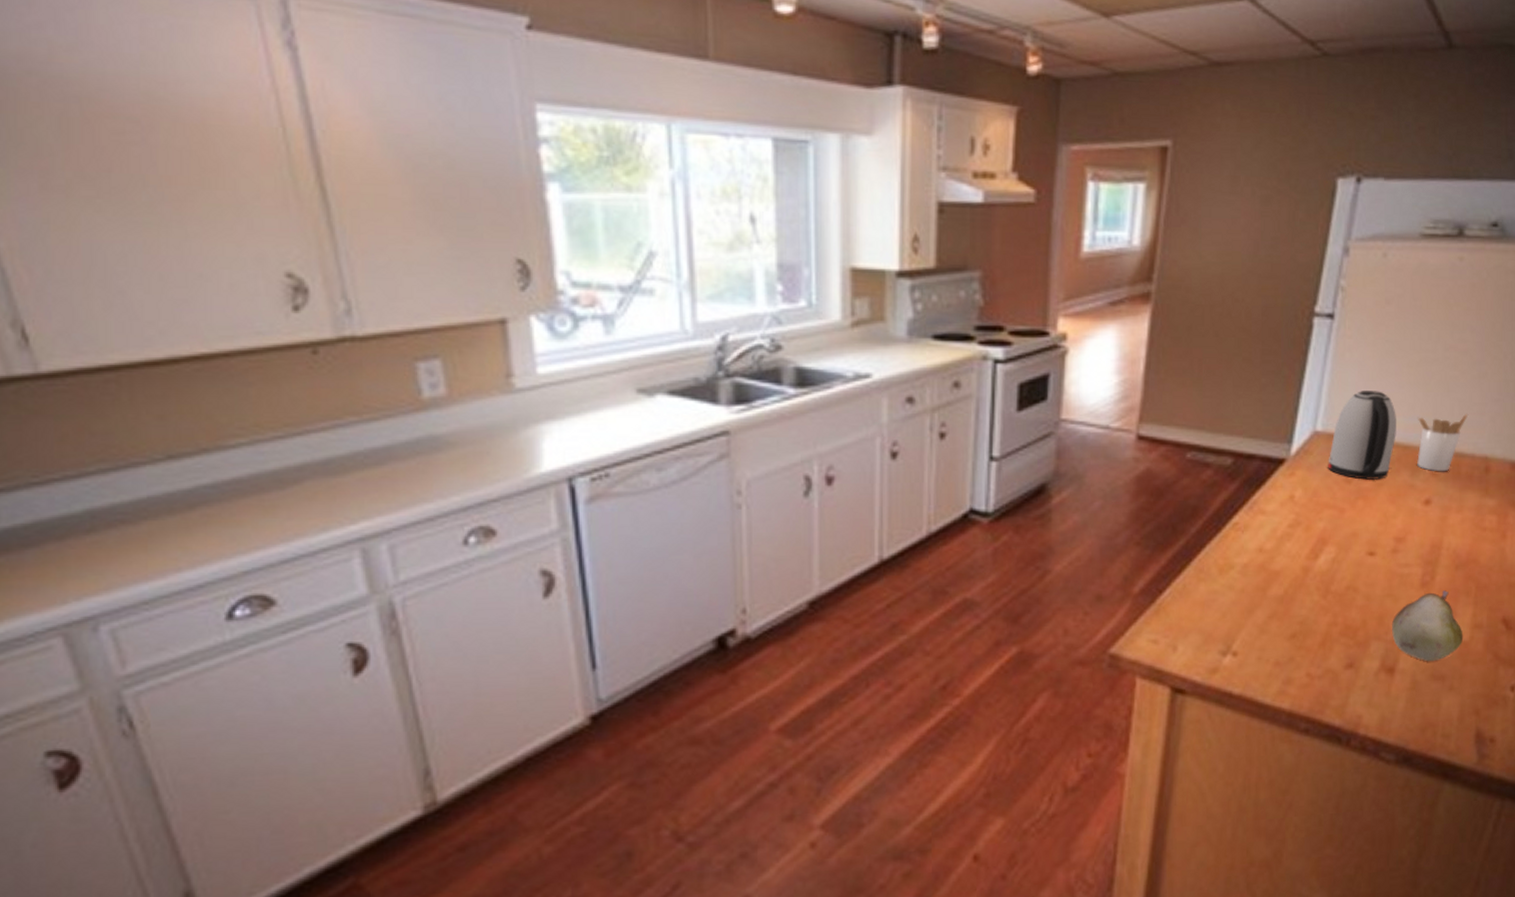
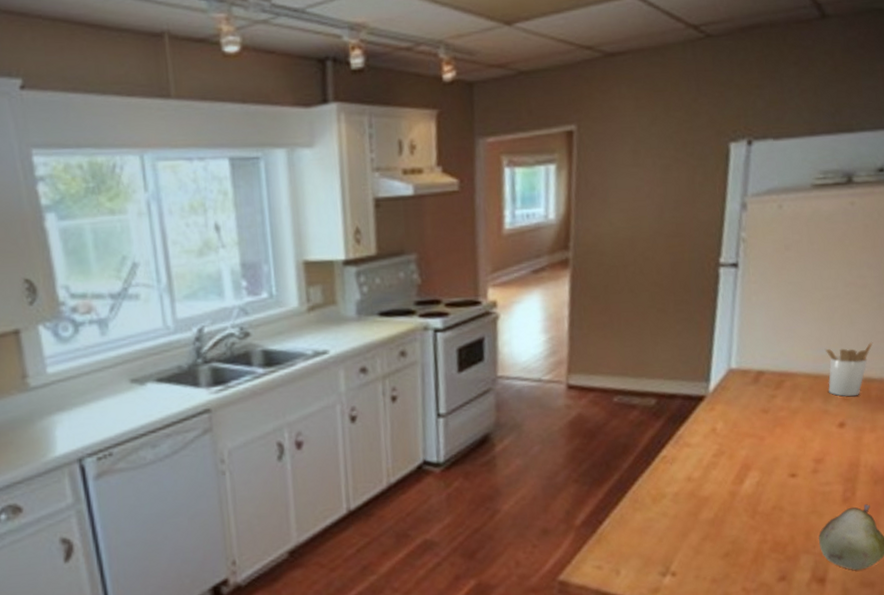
kettle: present [1328,391,1396,480] -> none [744,328,807,410]

